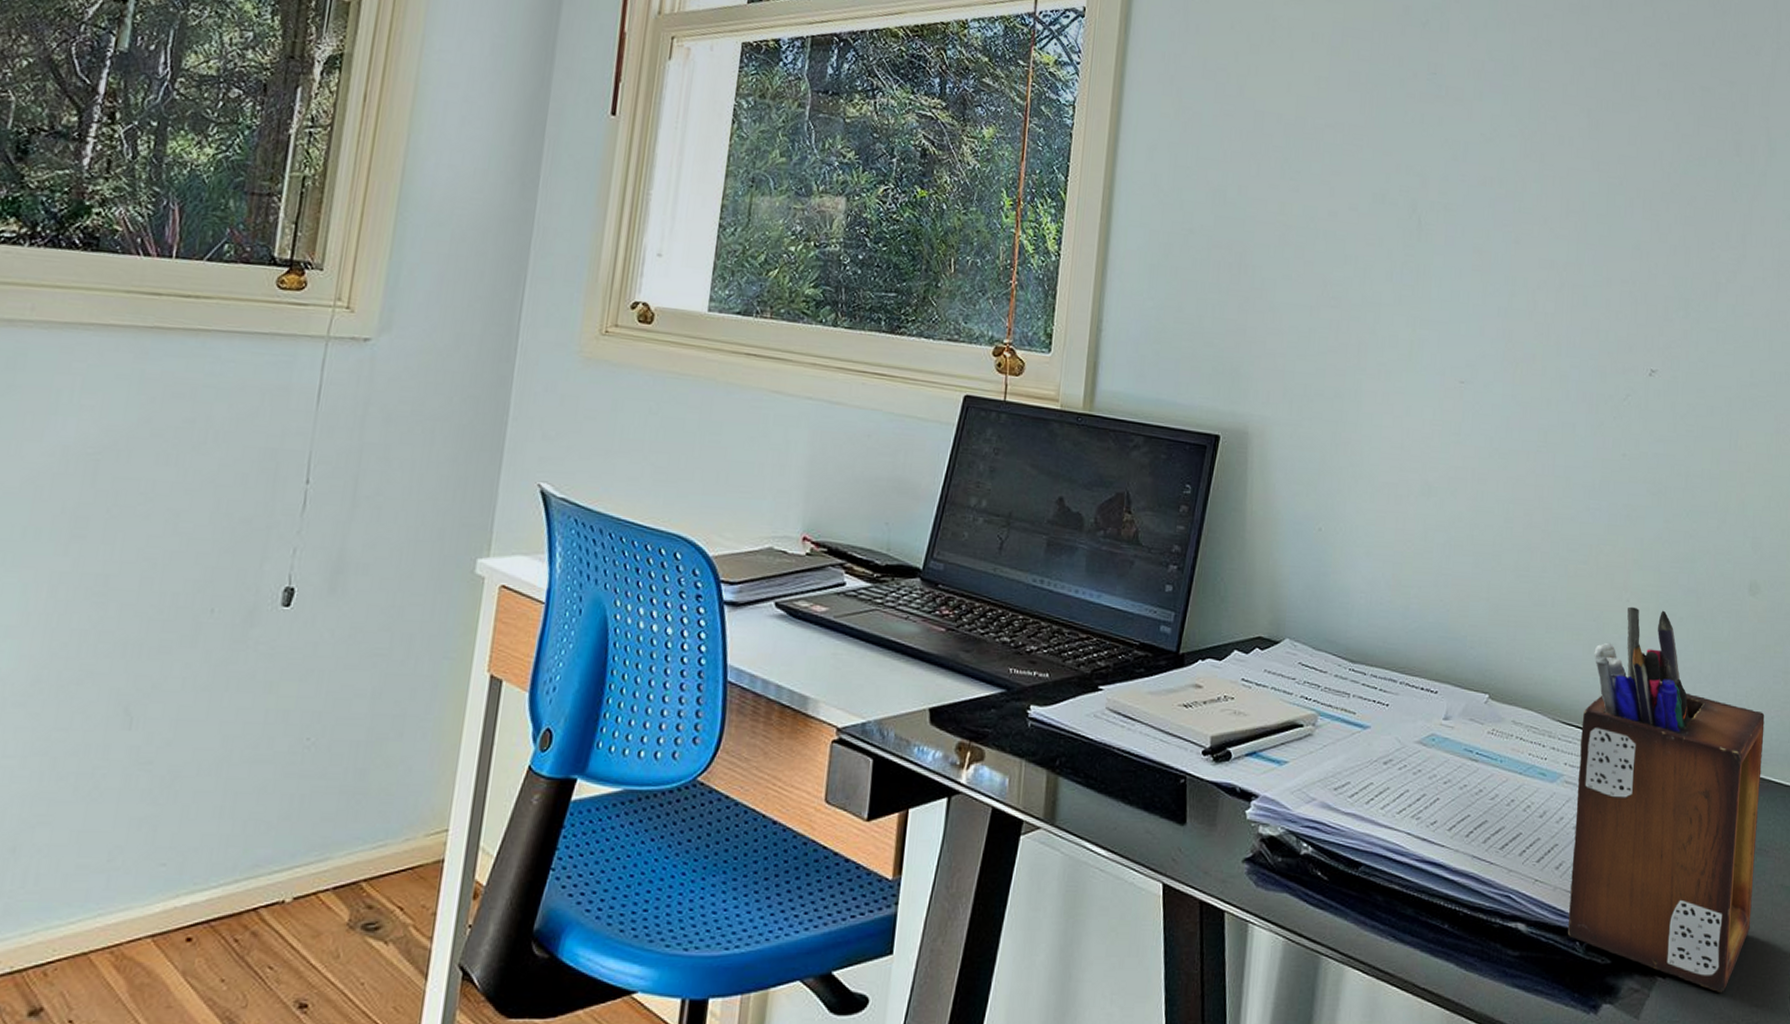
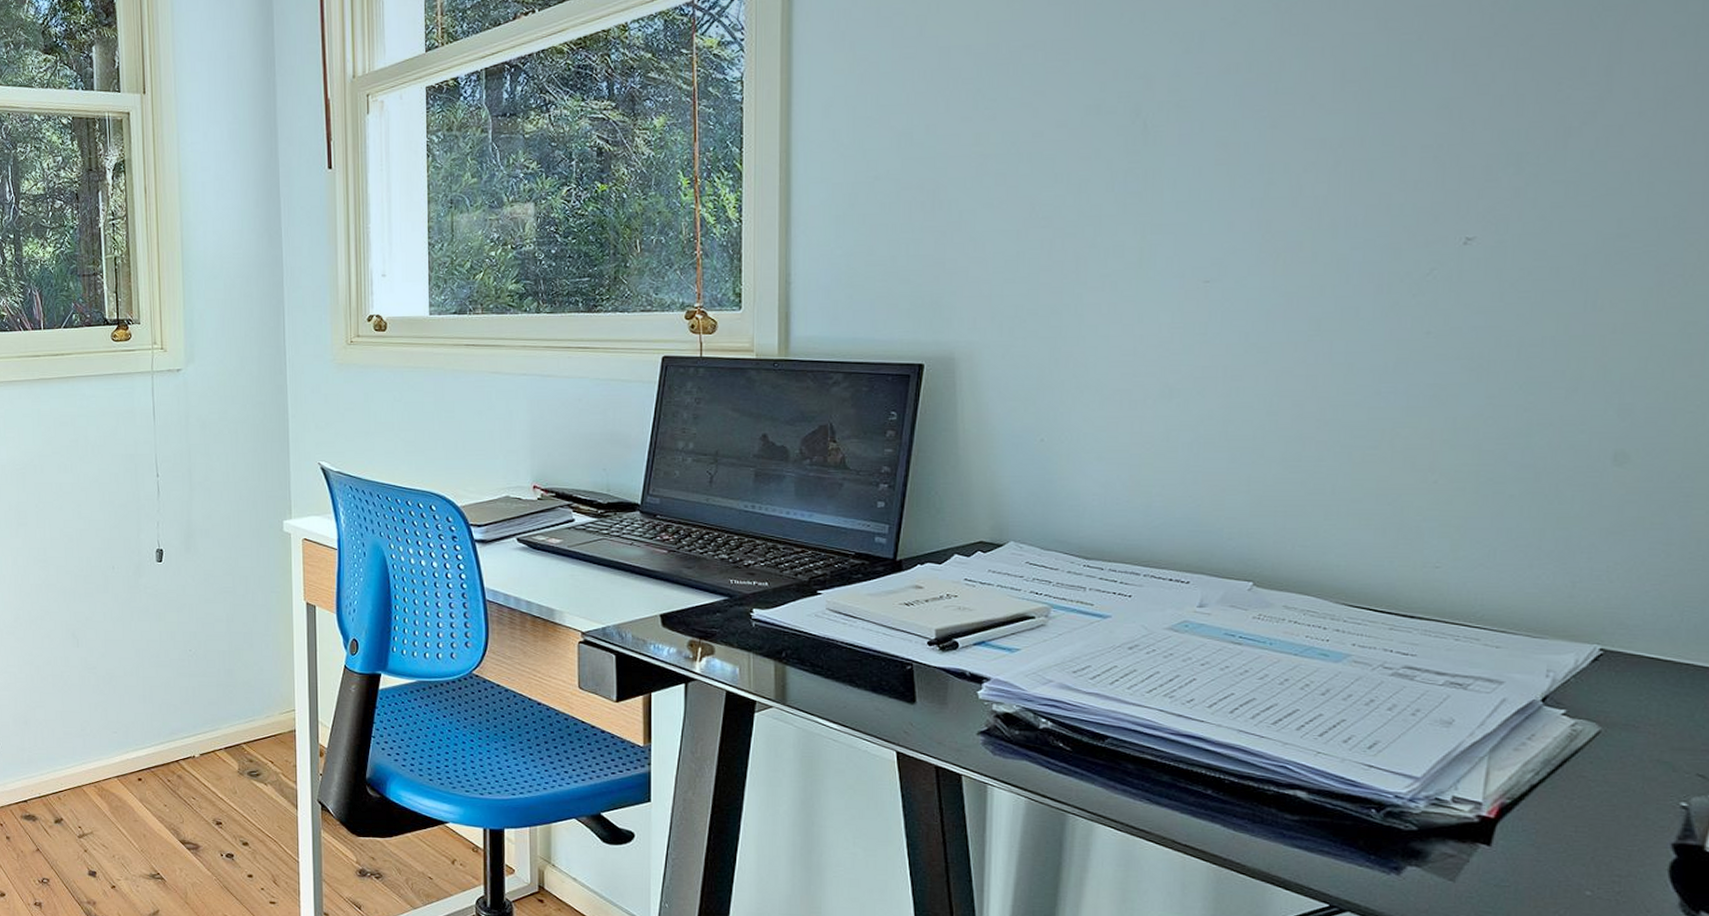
desk organizer: present [1567,606,1765,993] -> none [1359,488,1635,862]

